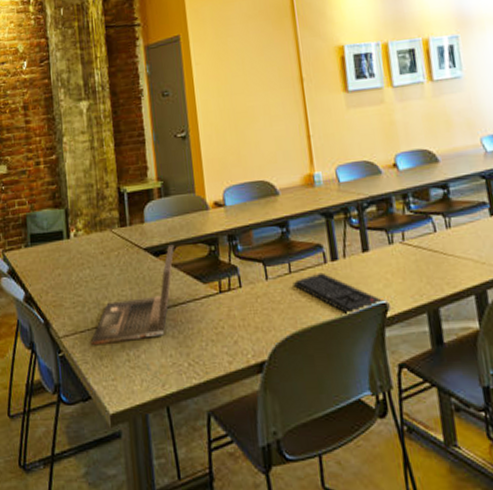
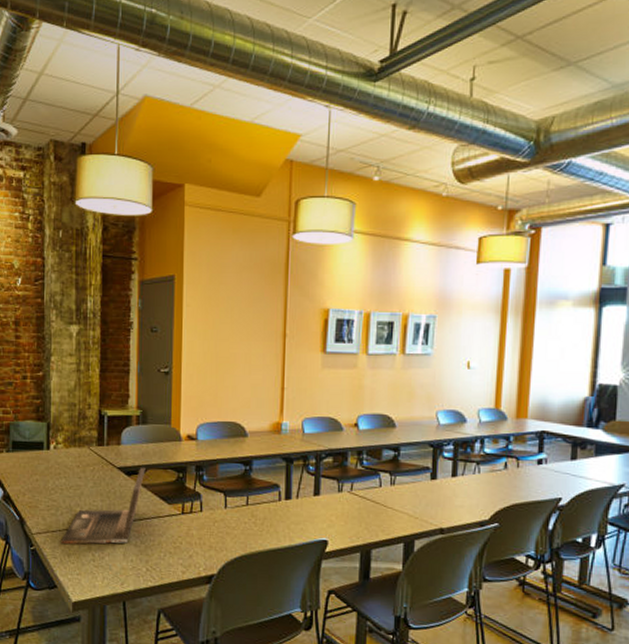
keyboard: present [292,272,392,315] -> none [248,508,331,546]

